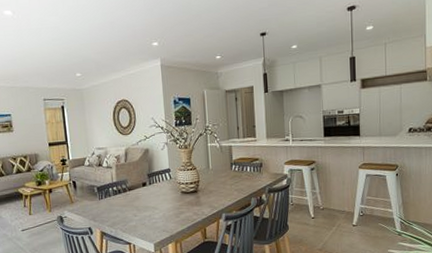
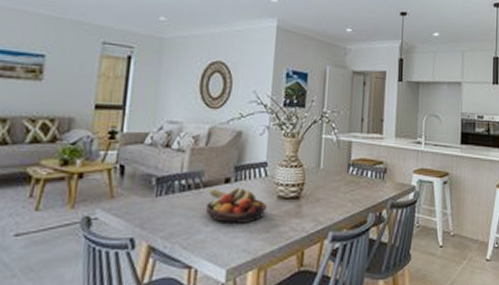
fruit bowl: none [132,188,175,213] -> present [205,187,268,223]

